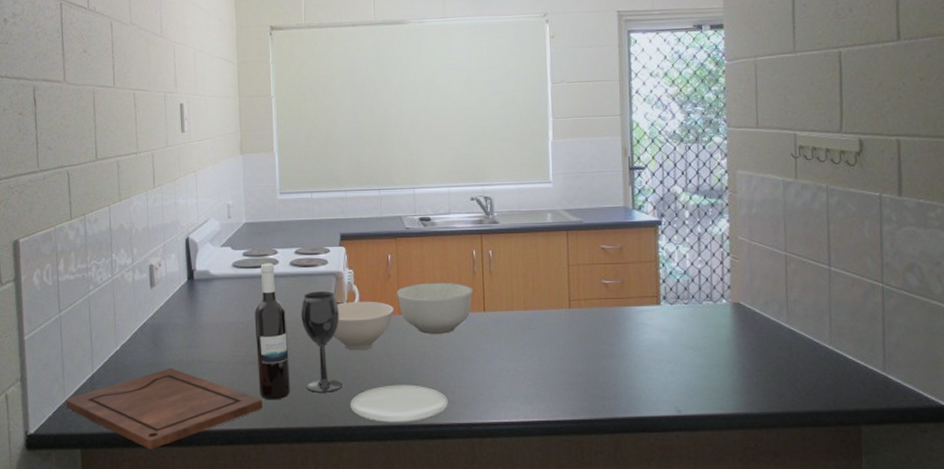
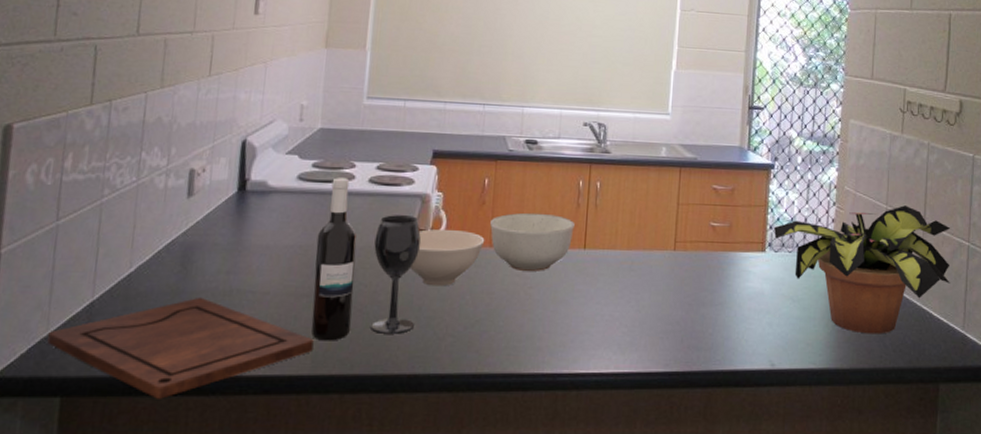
plate: present [350,385,448,423] -> none [420,327,534,372]
flower pot: none [666,251,865,379] -> present [773,205,951,334]

